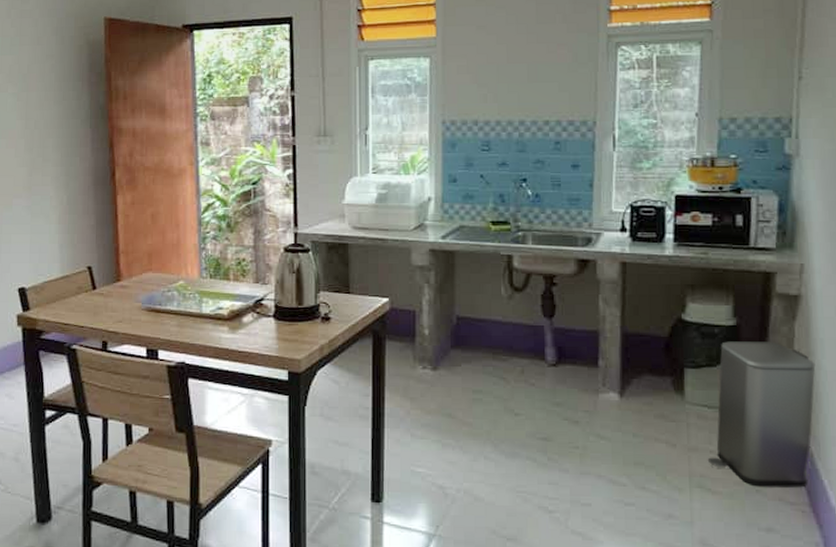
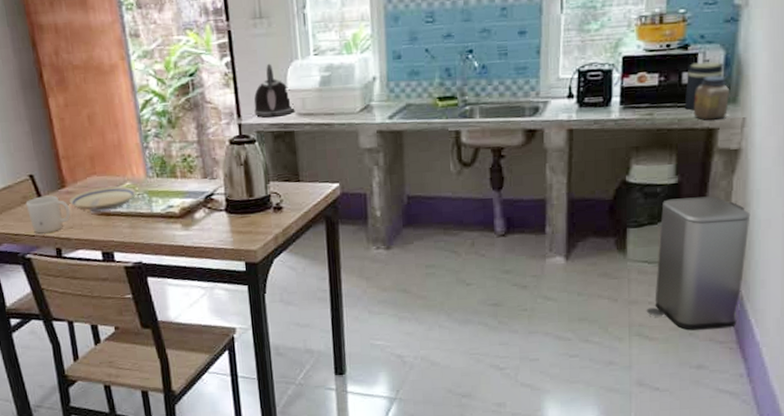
mug: none [80,288,121,325] -> present [25,195,71,234]
plate: none [123,284,188,307] -> present [70,186,136,211]
kettle: none [311,178,351,228] -> present [254,63,295,118]
cylinder: none [739,206,778,253] -> present [684,61,724,111]
jar: none [749,220,786,263] -> present [693,75,730,120]

